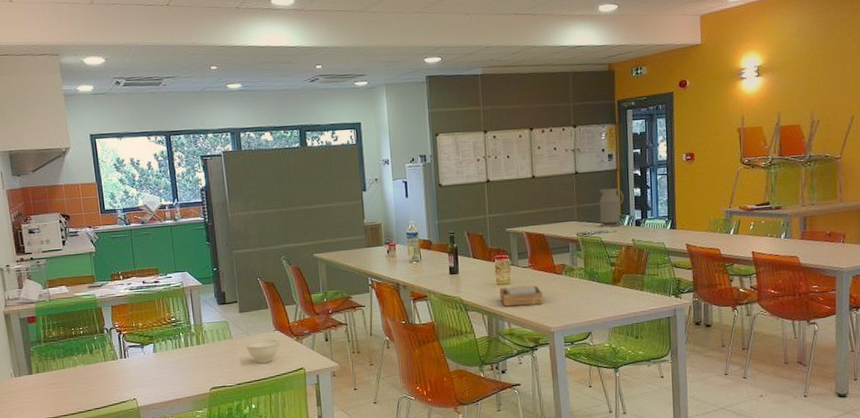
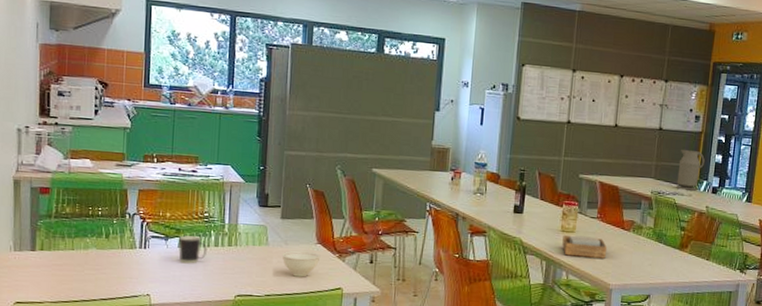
mug: none [152,340,180,366] -> present [178,235,208,264]

